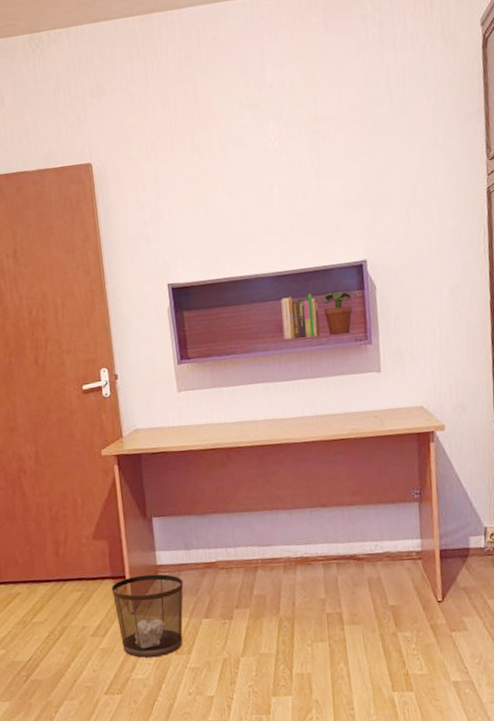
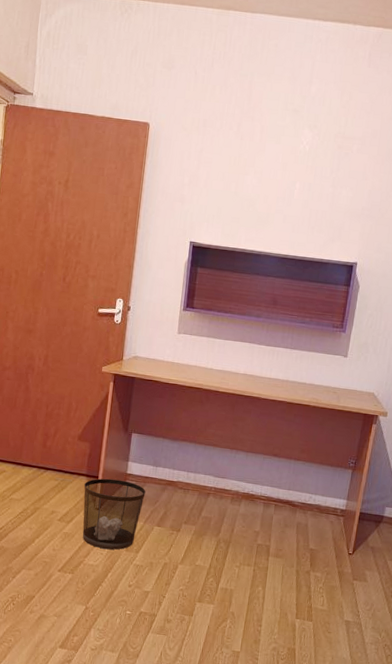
books: present [281,293,321,340] -> none [275,277,310,316]
potted plant: present [319,291,358,335] -> none [311,282,343,320]

